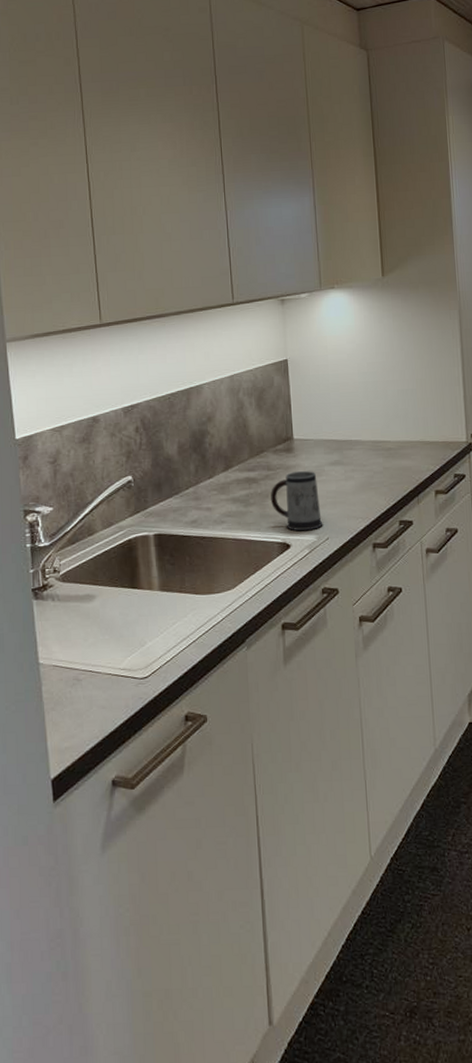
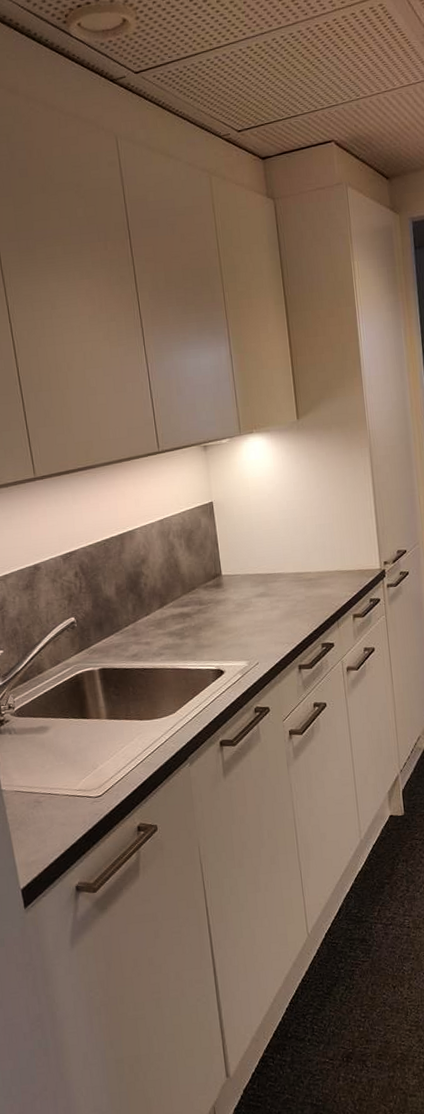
mug: present [271,471,323,531] -> none [203,603,253,658]

